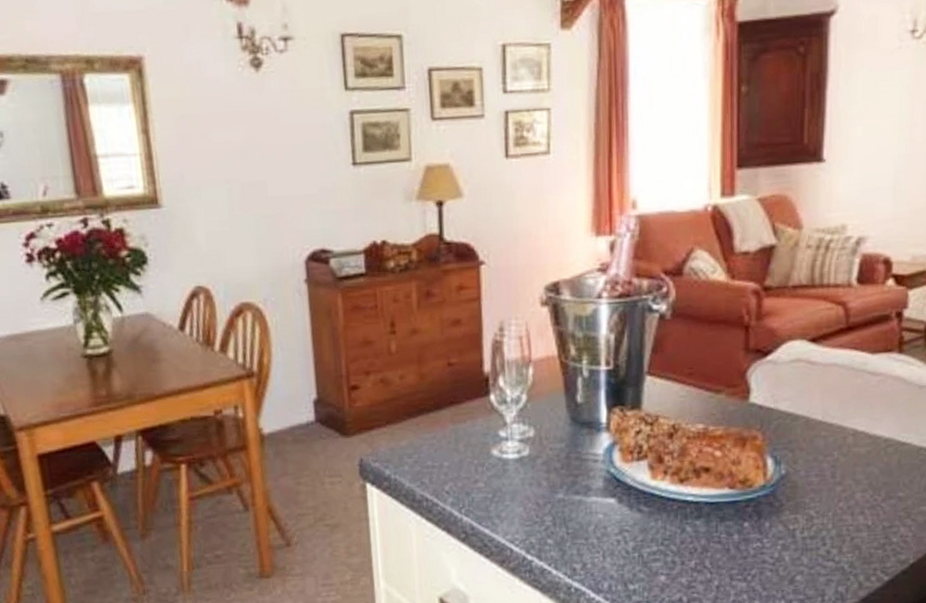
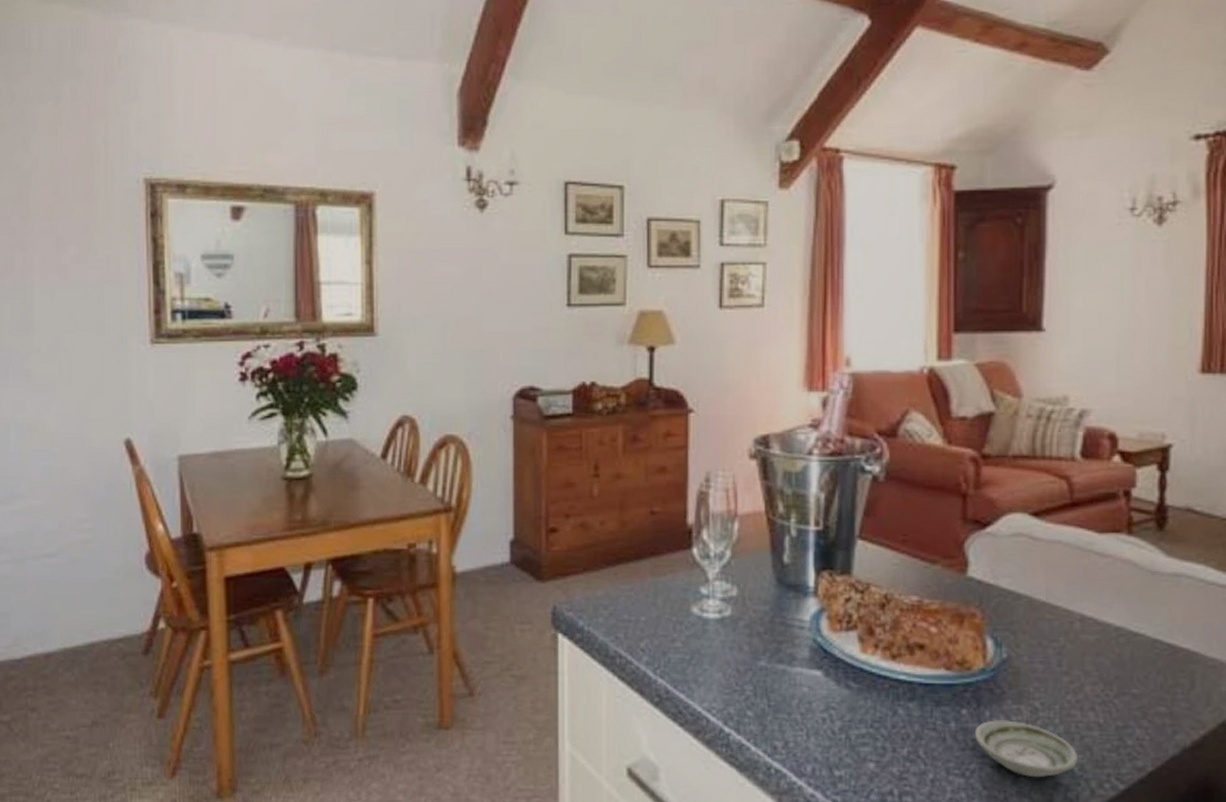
saucer: none [755,528,849,577] -> present [974,720,1078,777]

